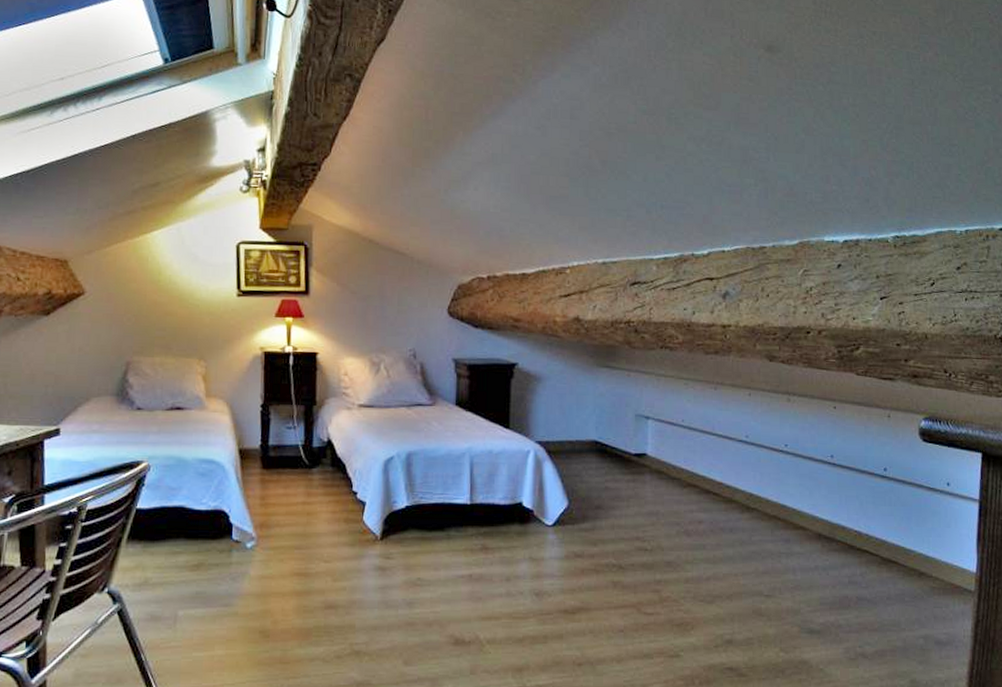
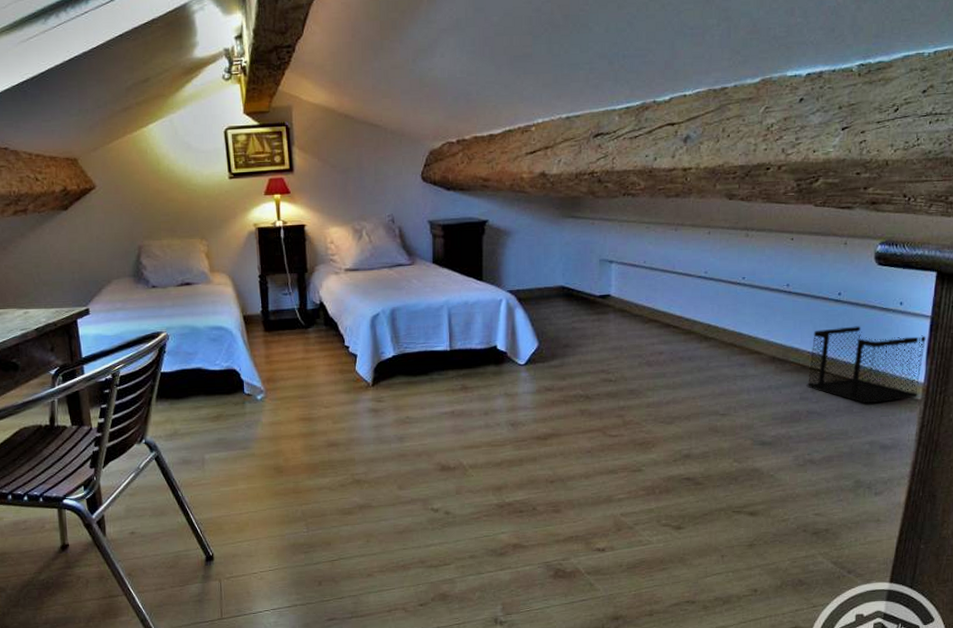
wastebasket: none [855,505,975,593] -> present [806,326,926,404]

